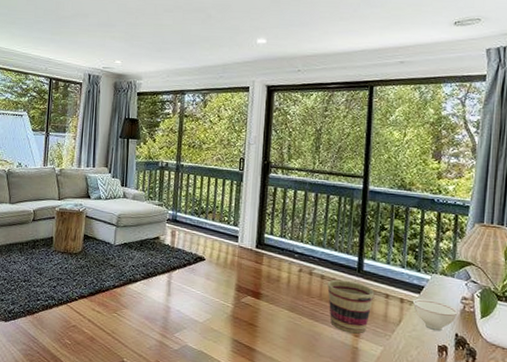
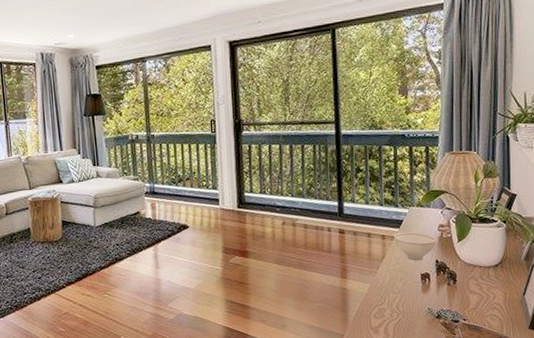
basket: present [327,279,375,334] -> none [311,225,357,276]

